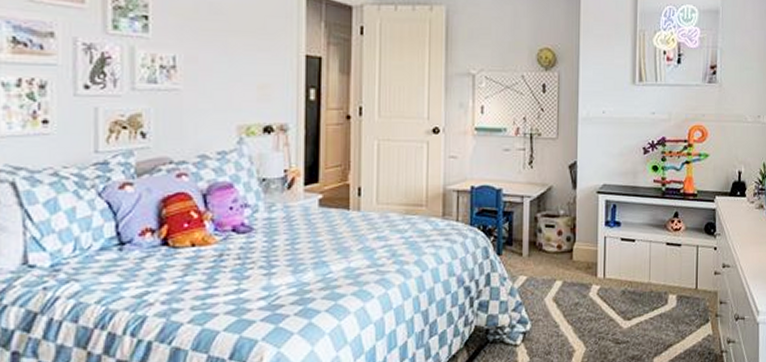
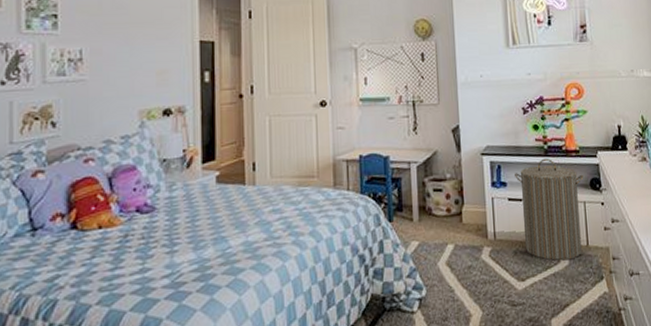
laundry hamper: none [630,200,699,303] -> present [515,158,584,261]

